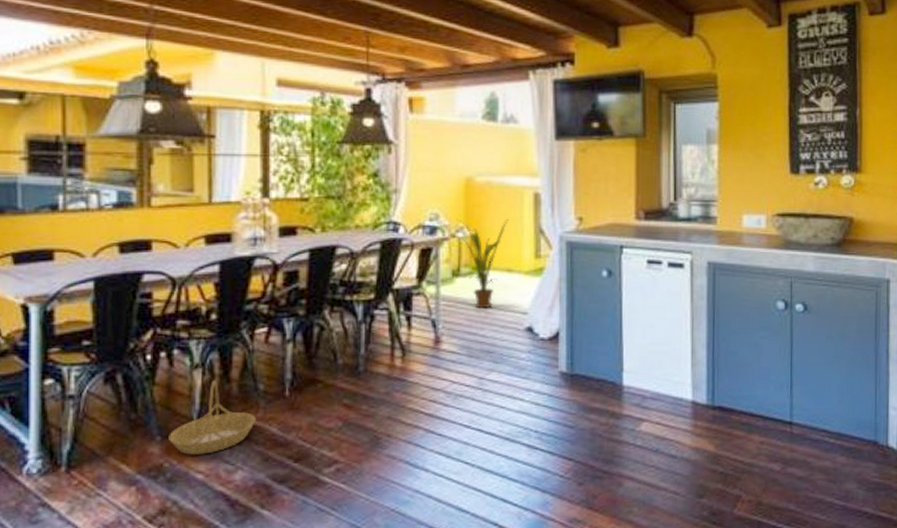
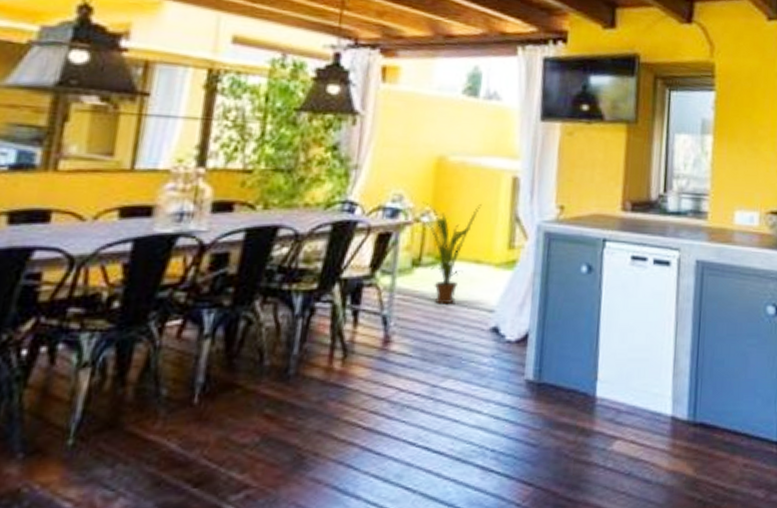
basket: present [169,380,256,455] -> none [33,383,152,477]

